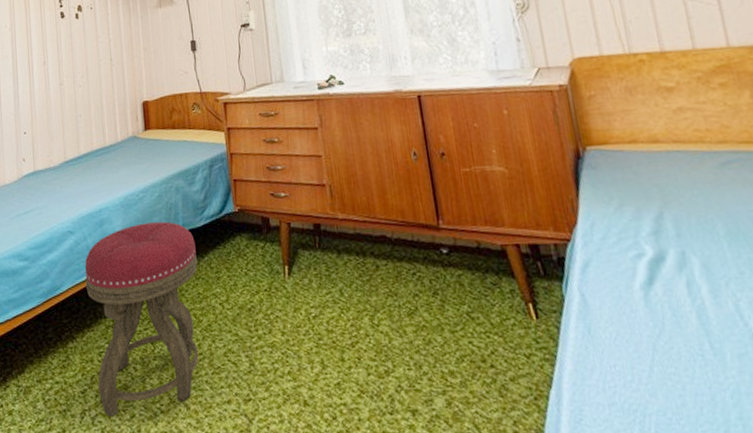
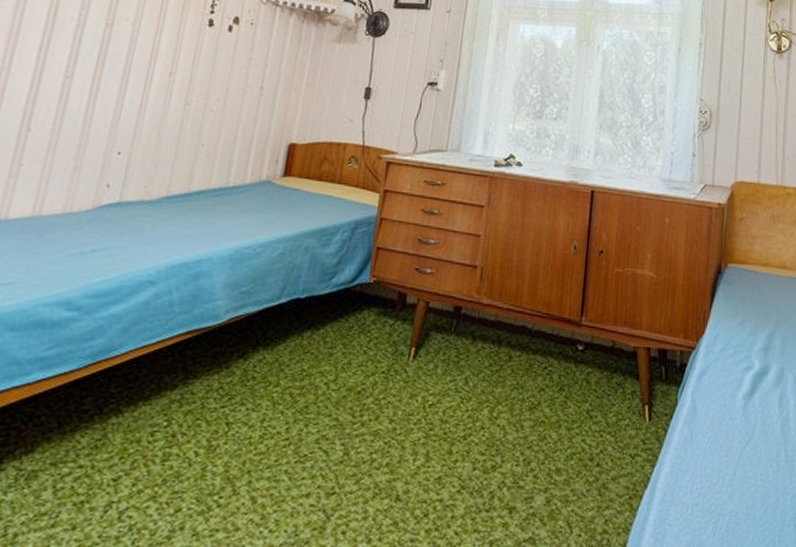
stool: present [84,221,199,417] -> none [137,282,313,511]

